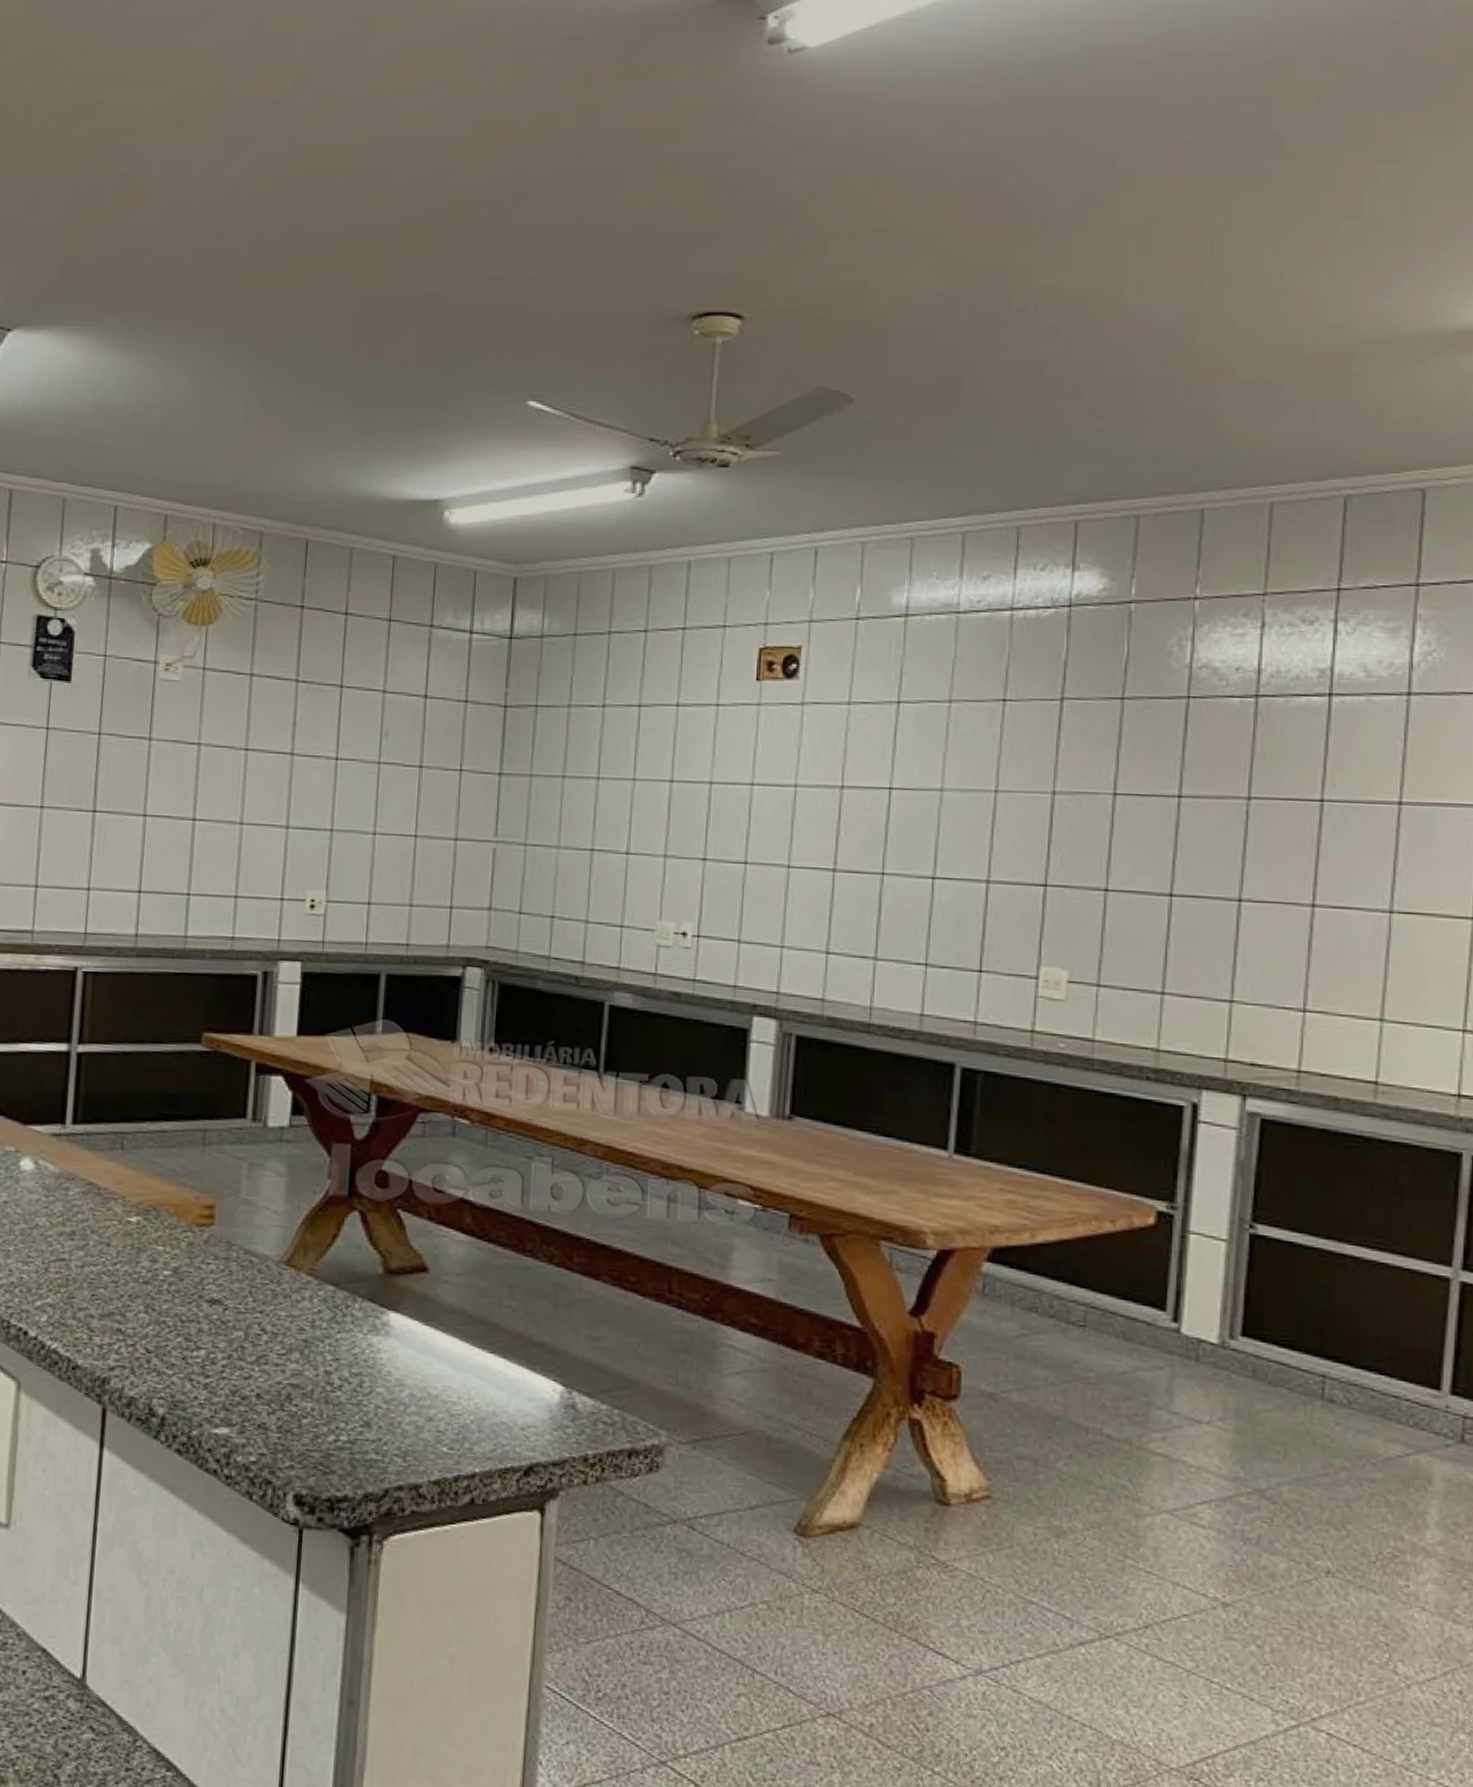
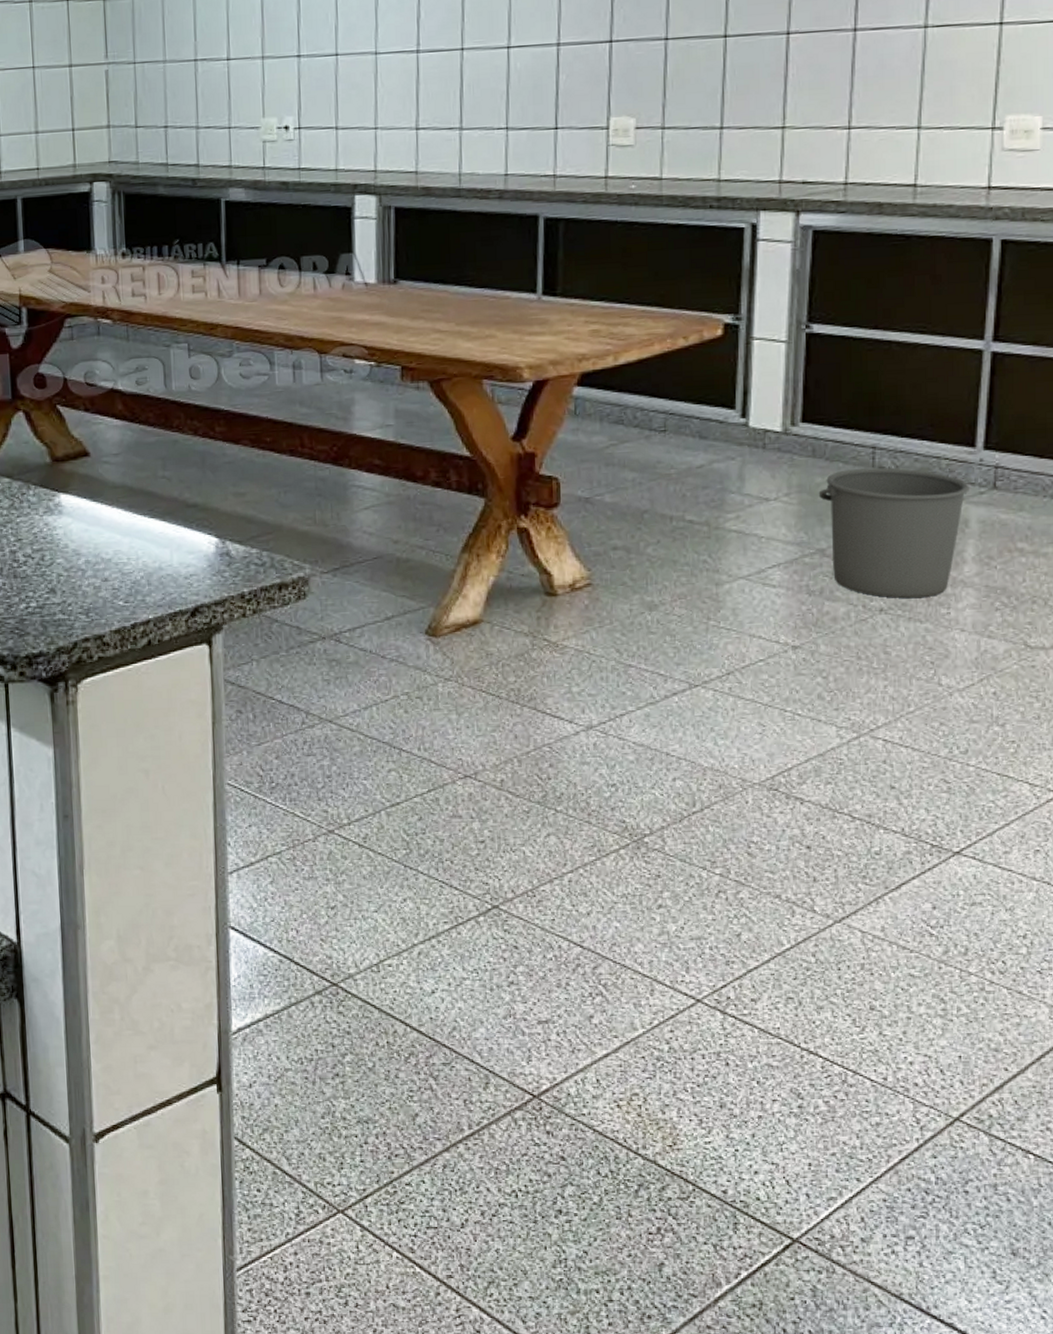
bucket: none [1258,1398,1434,1564] -> present [818,468,970,599]

